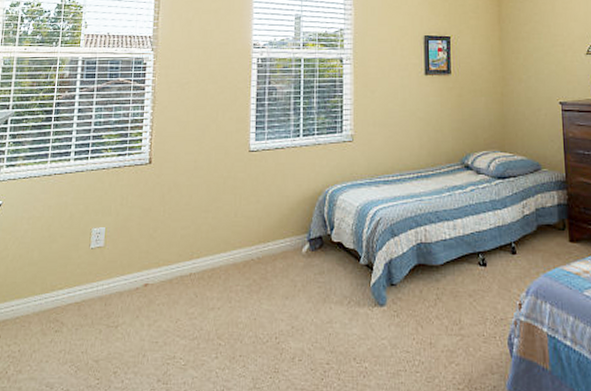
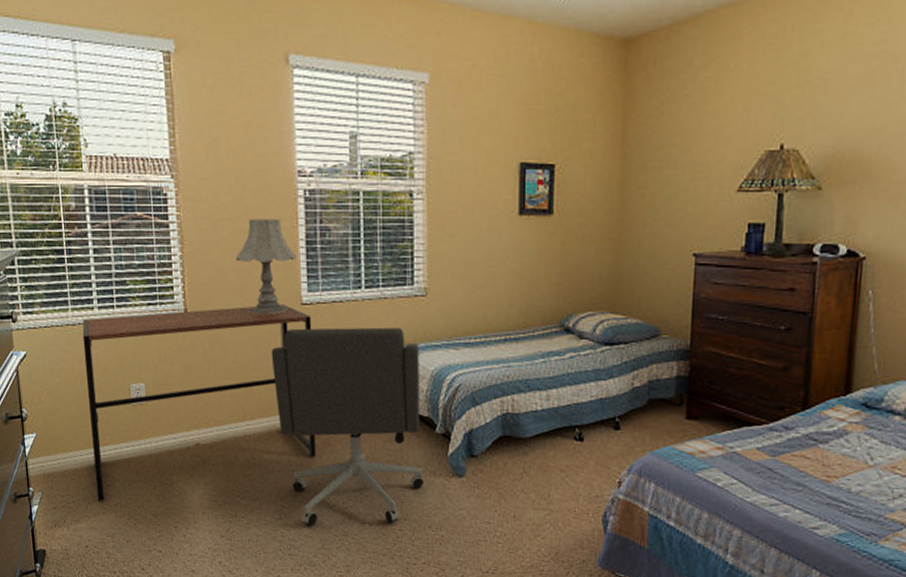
desk: none [43,152,257,348] -> present [82,304,317,501]
table lamp: none [198,82,249,161] -> present [236,219,297,315]
office chair: none [220,169,350,364] -> present [271,327,425,526]

